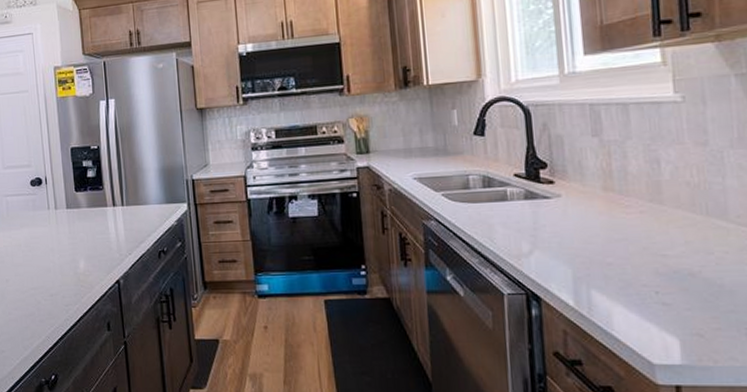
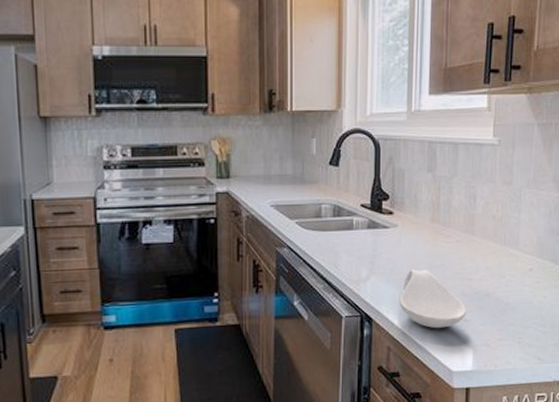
spoon rest: none [572,243,665,312] -> present [399,269,467,329]

